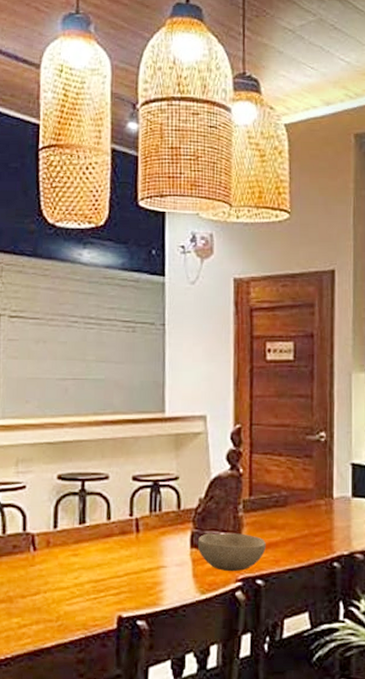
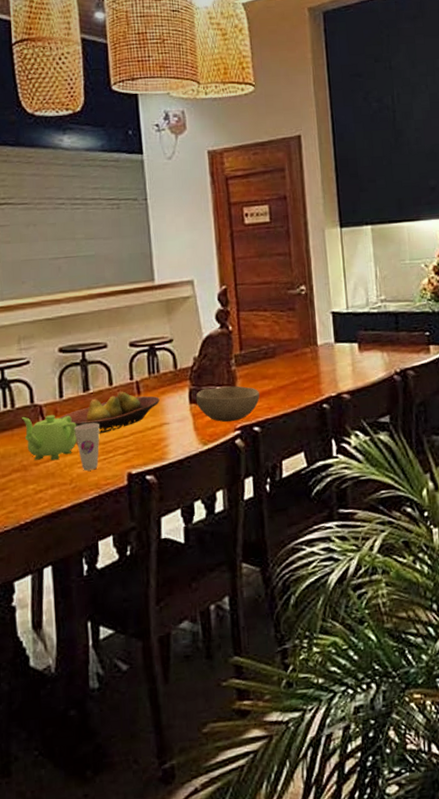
teapot: none [11,544,69,595] -> present [21,415,77,461]
fruit bowl: none [51,527,159,571] -> present [59,391,160,434]
cup: none [65,558,93,609] -> present [74,422,100,471]

